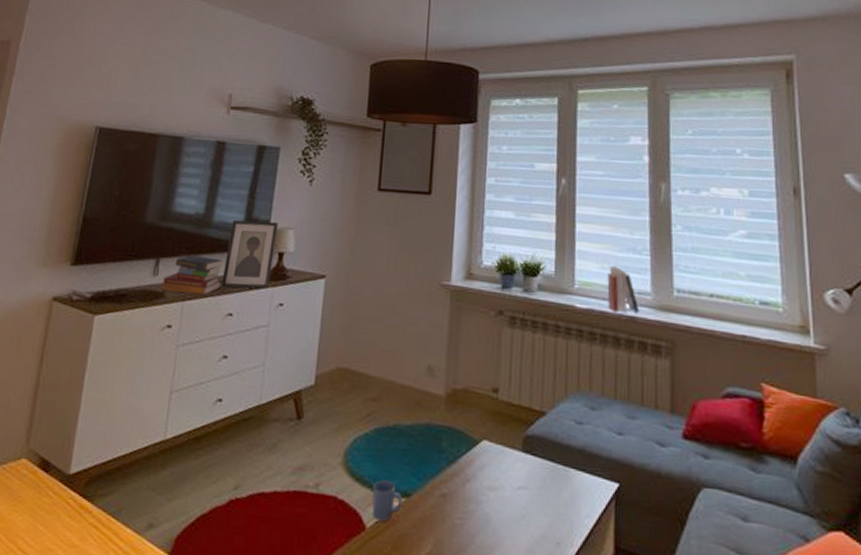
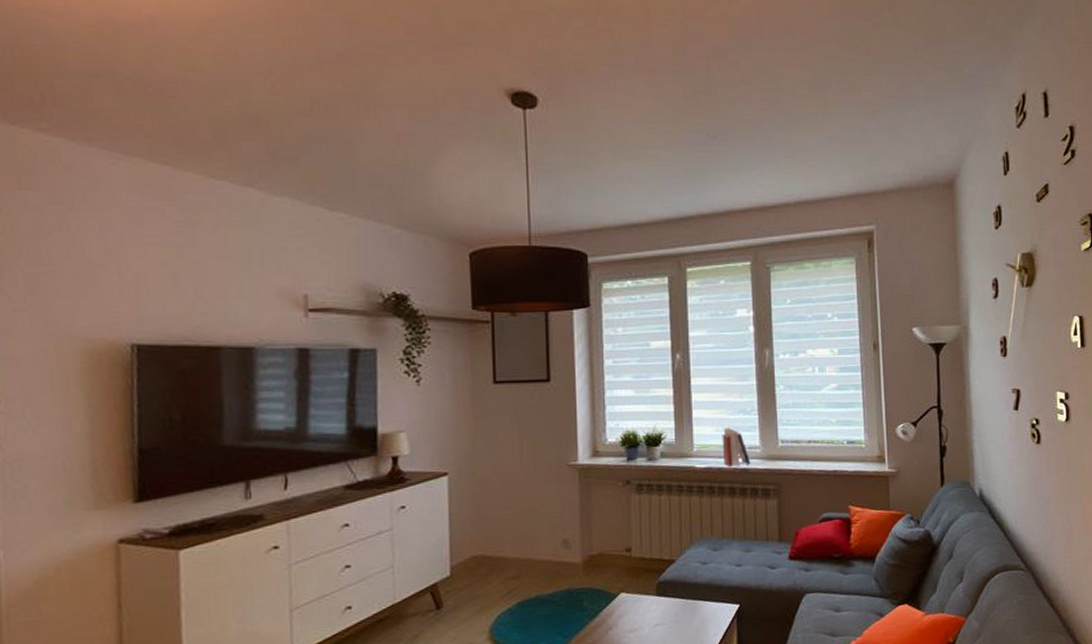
books: present [162,255,222,296] -> none [259,472,330,513]
picture frame: present [221,219,279,289] -> none [330,427,388,500]

